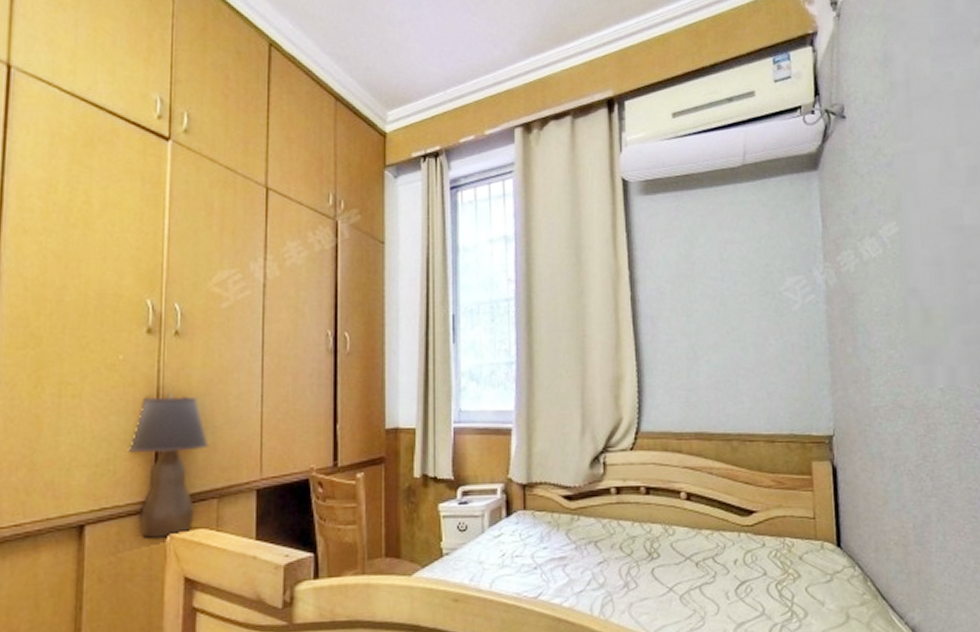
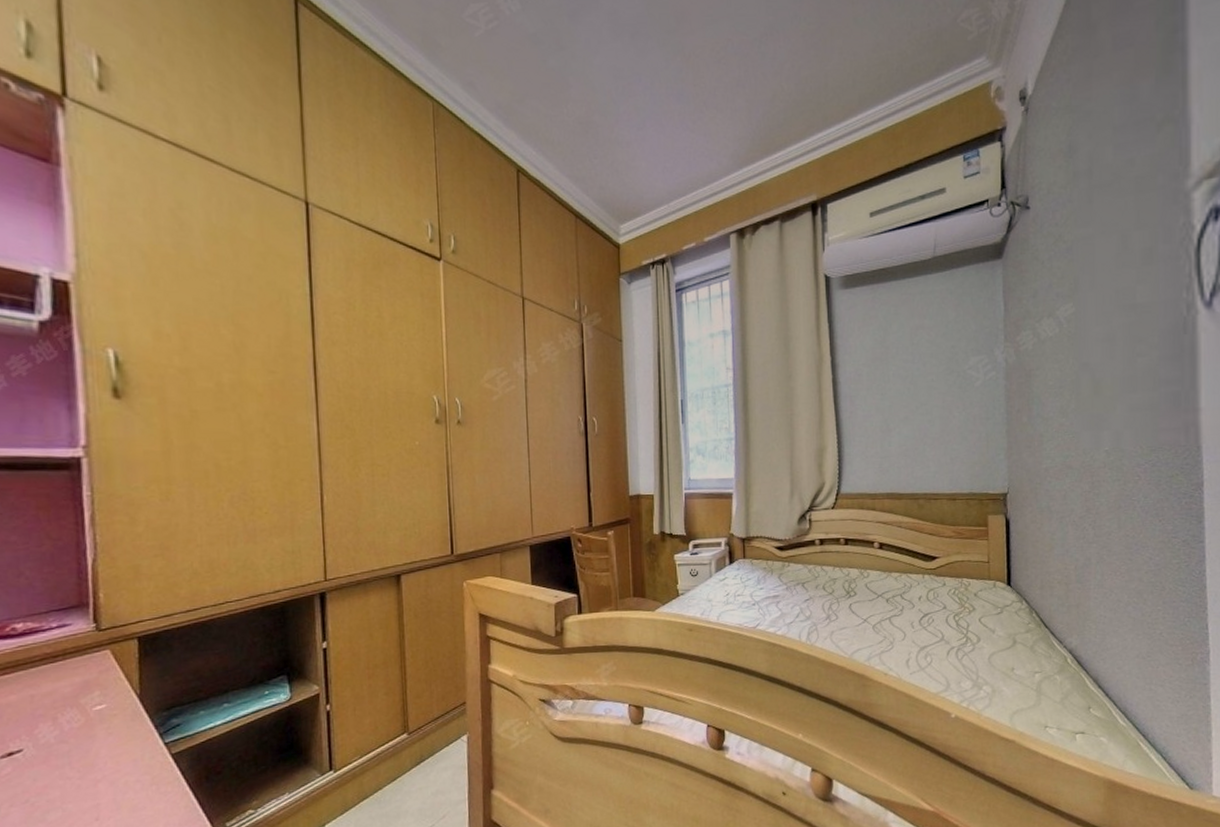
table lamp: present [127,393,209,539] -> none [428,471,491,585]

